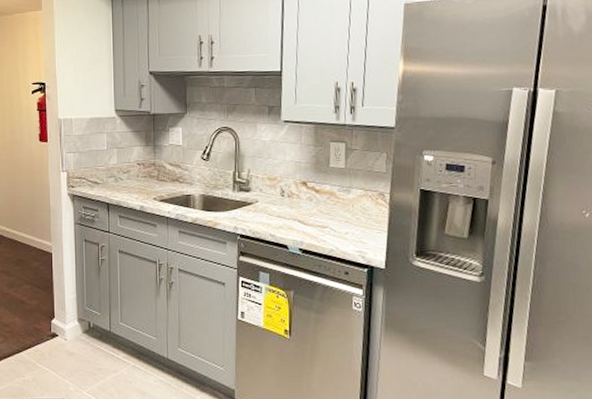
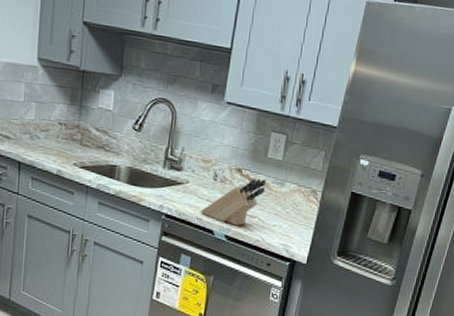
knife block: none [272,188,333,238] -> present [200,178,267,226]

